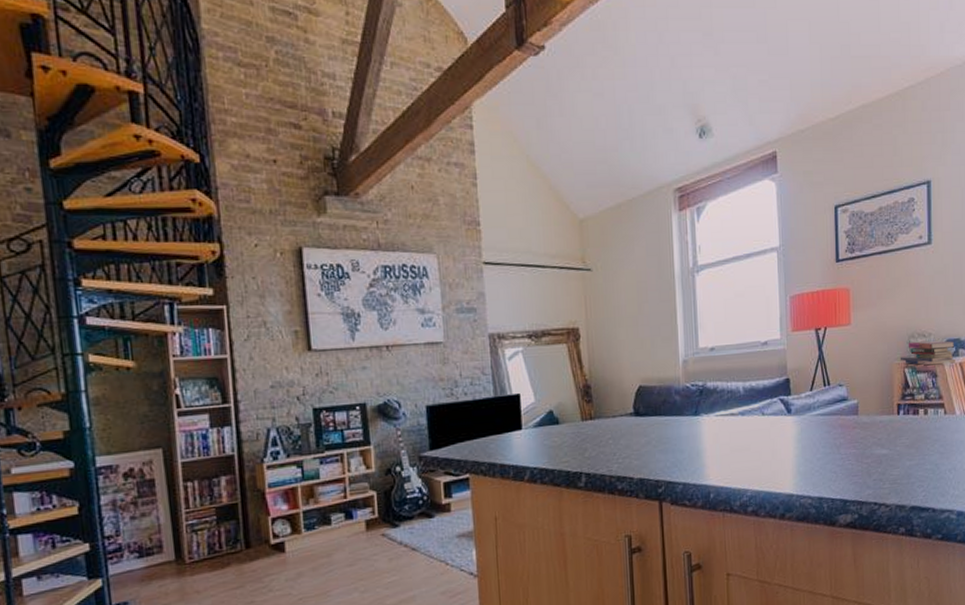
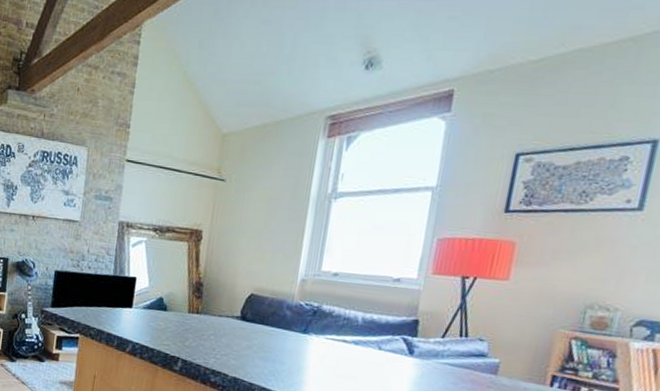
books: present [900,340,955,366] -> none [567,312,650,348]

